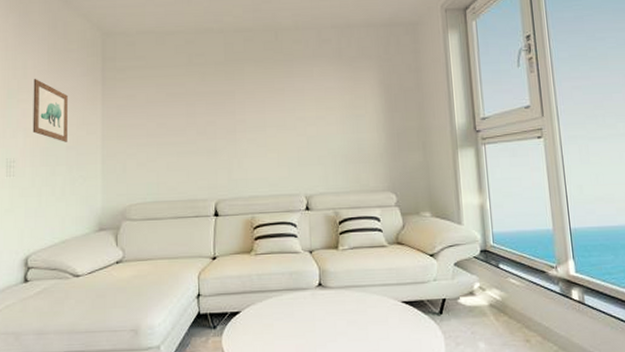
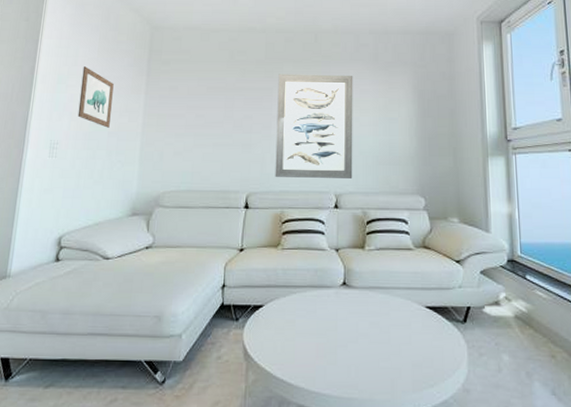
wall art: none [240,73,323,182] -> present [275,74,353,178]

